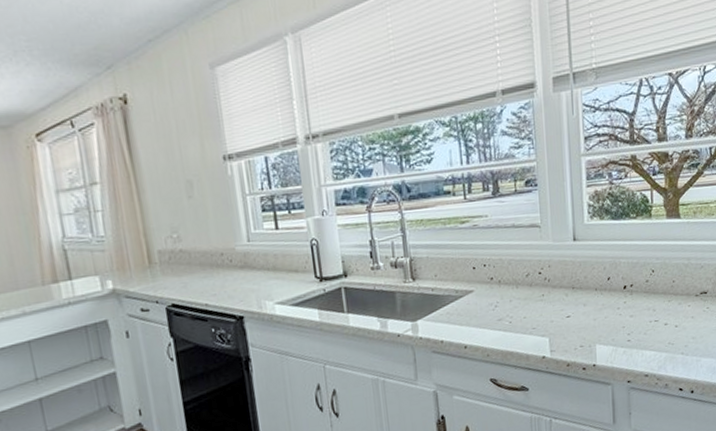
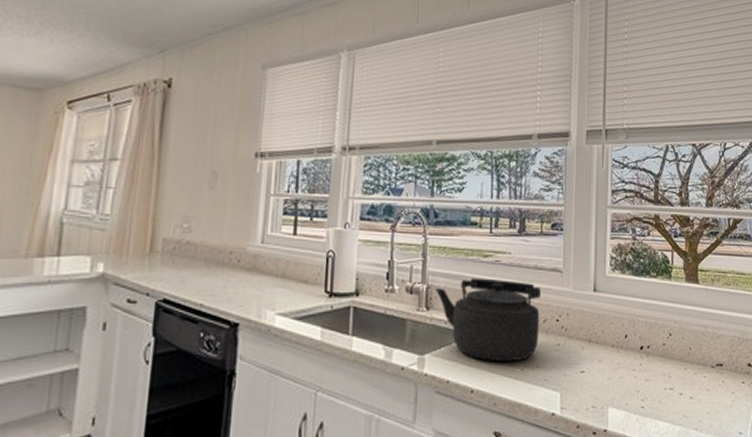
kettle: none [417,241,524,319] -> present [434,277,542,362]

